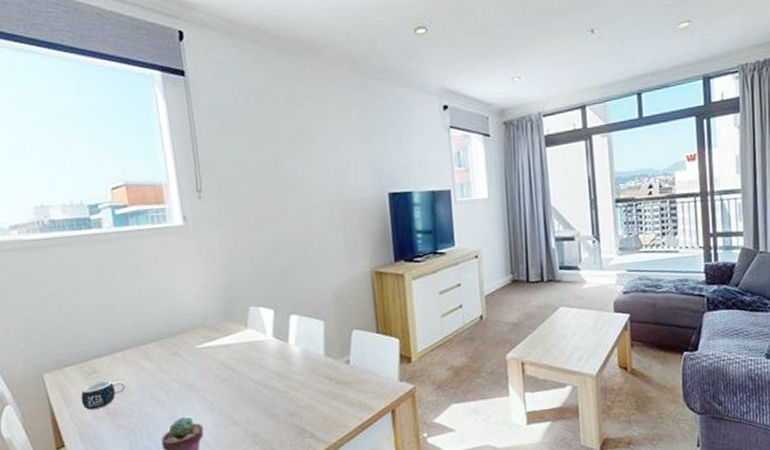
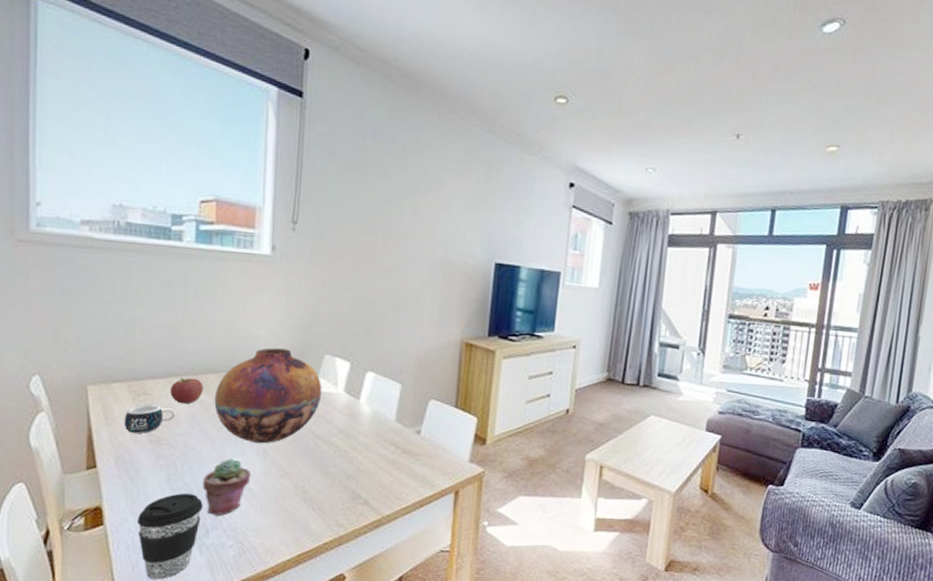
apple: none [117,350,147,375] -> present [170,377,204,404]
vase: none [157,308,254,399] -> present [214,348,322,444]

